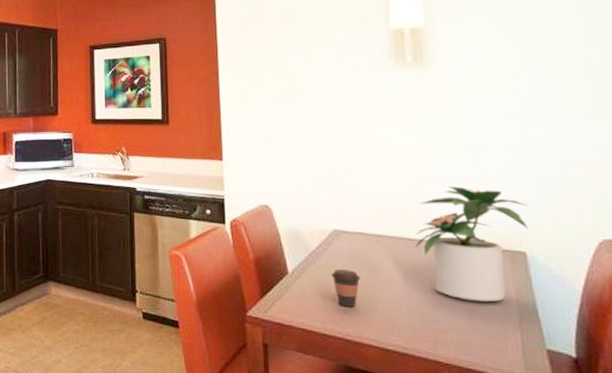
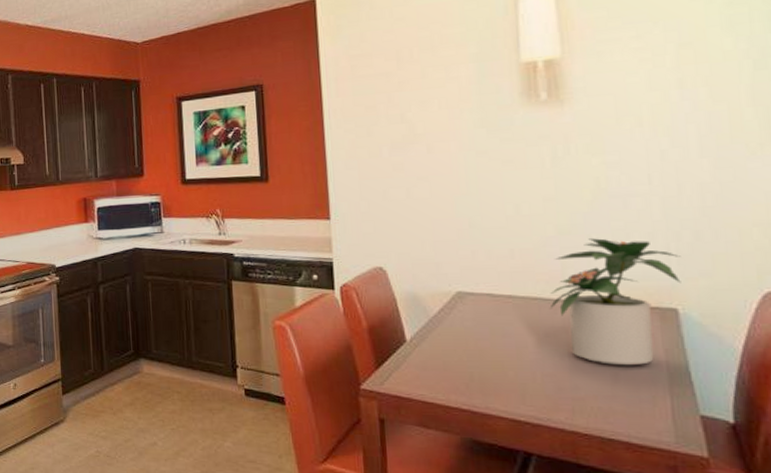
coffee cup: present [331,270,361,307] -> none [454,335,489,376]

